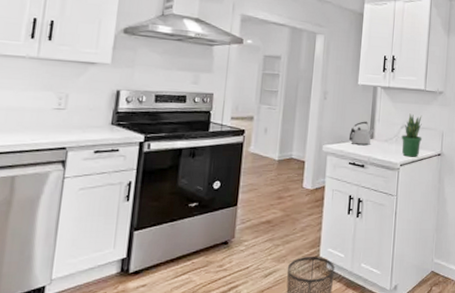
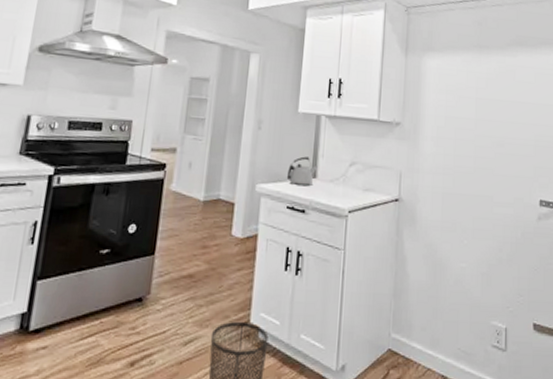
planter: present [401,113,422,157] -> none [350,148,375,203]

